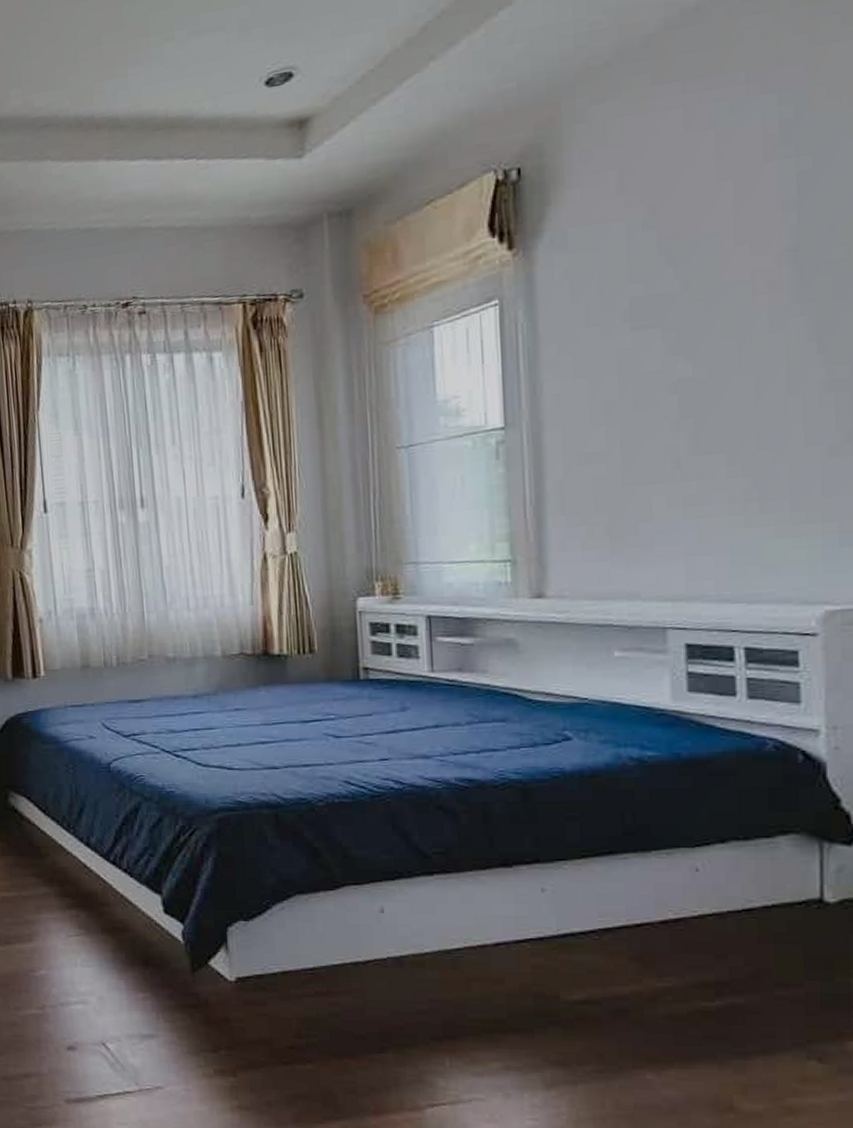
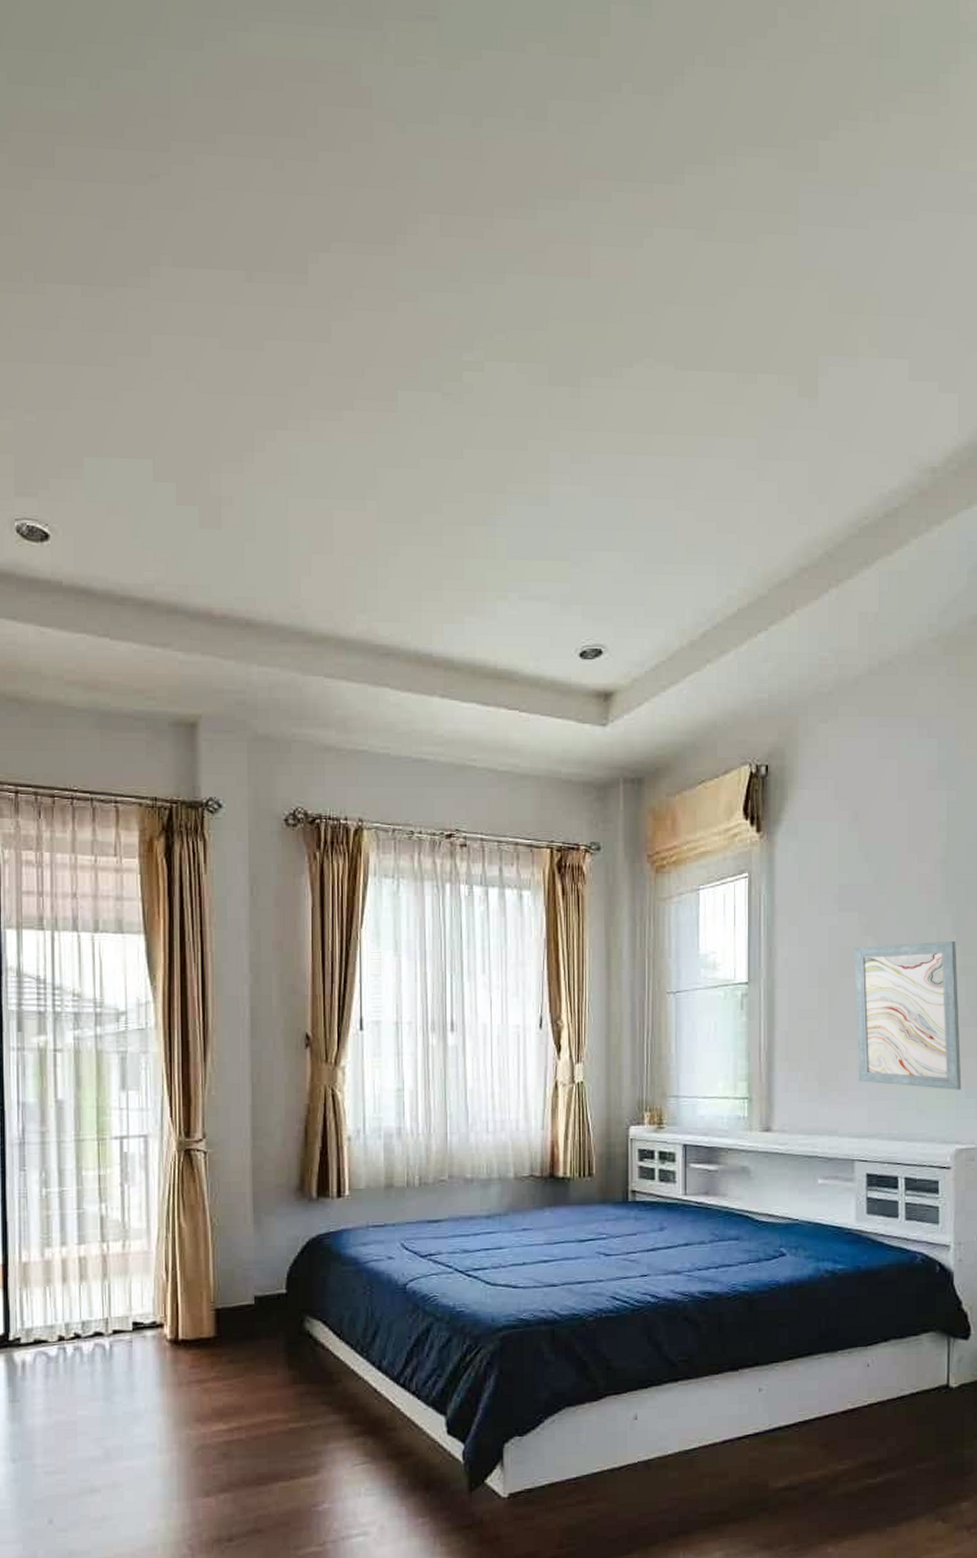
wall art: none [656,348,832,538] -> present [854,940,962,1090]

